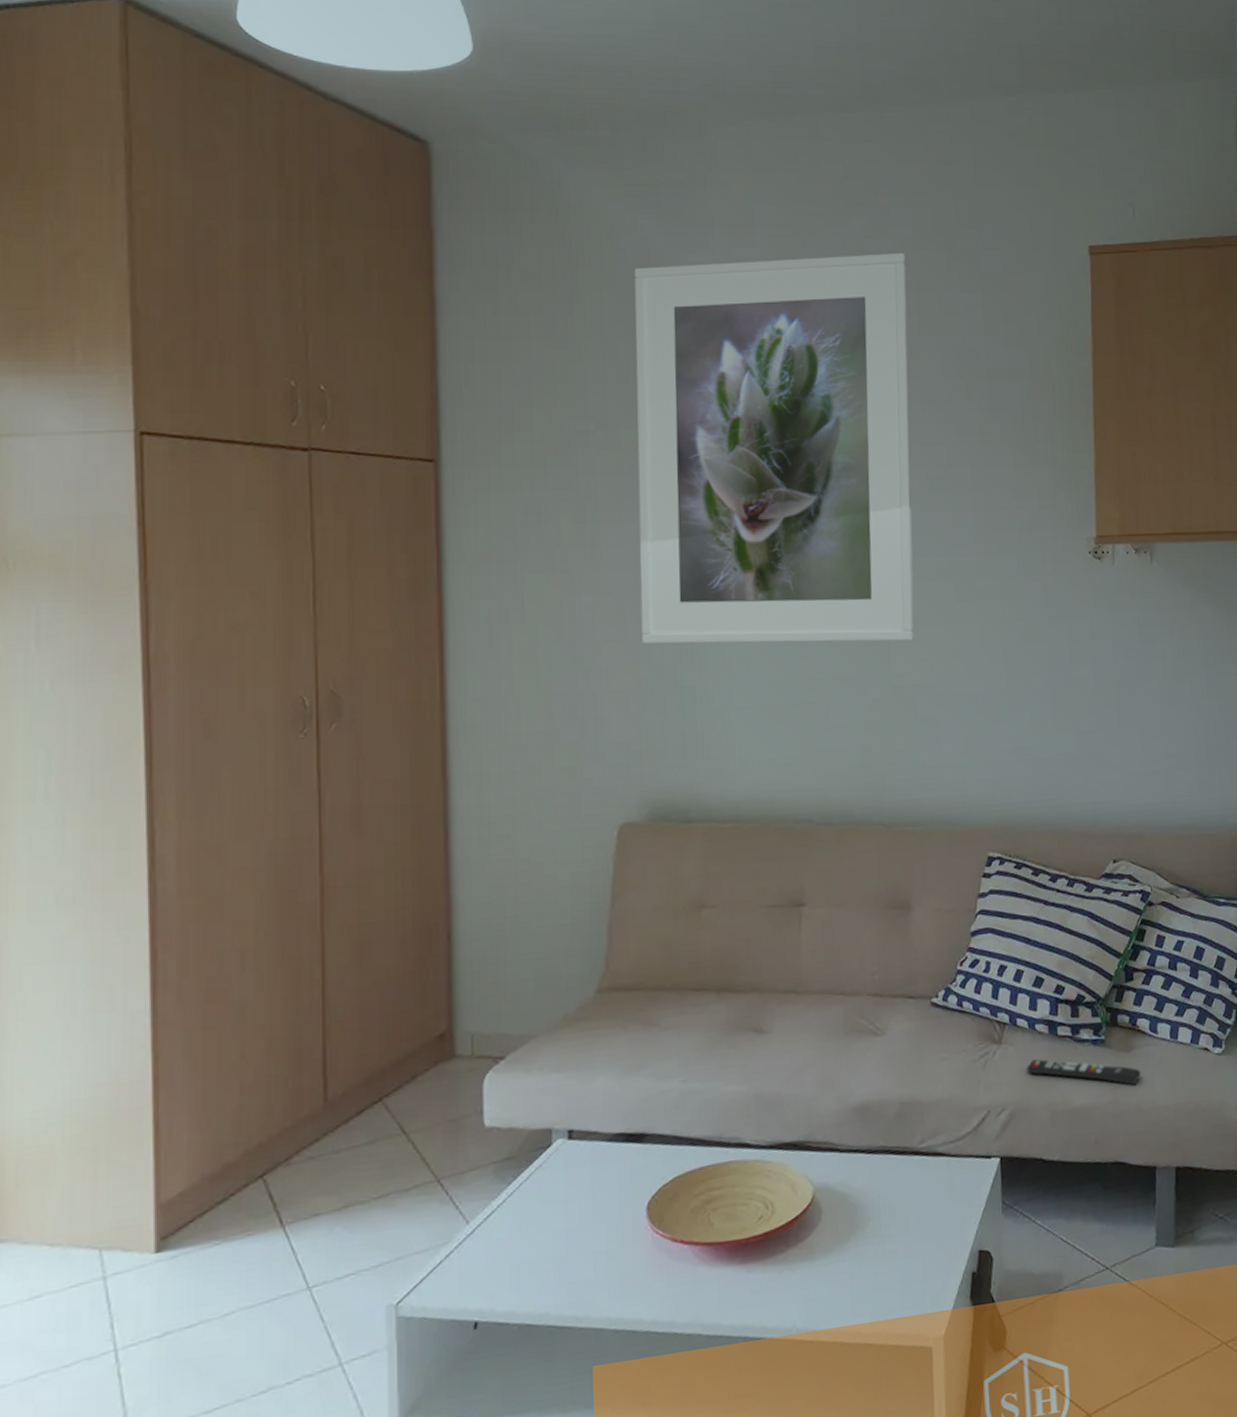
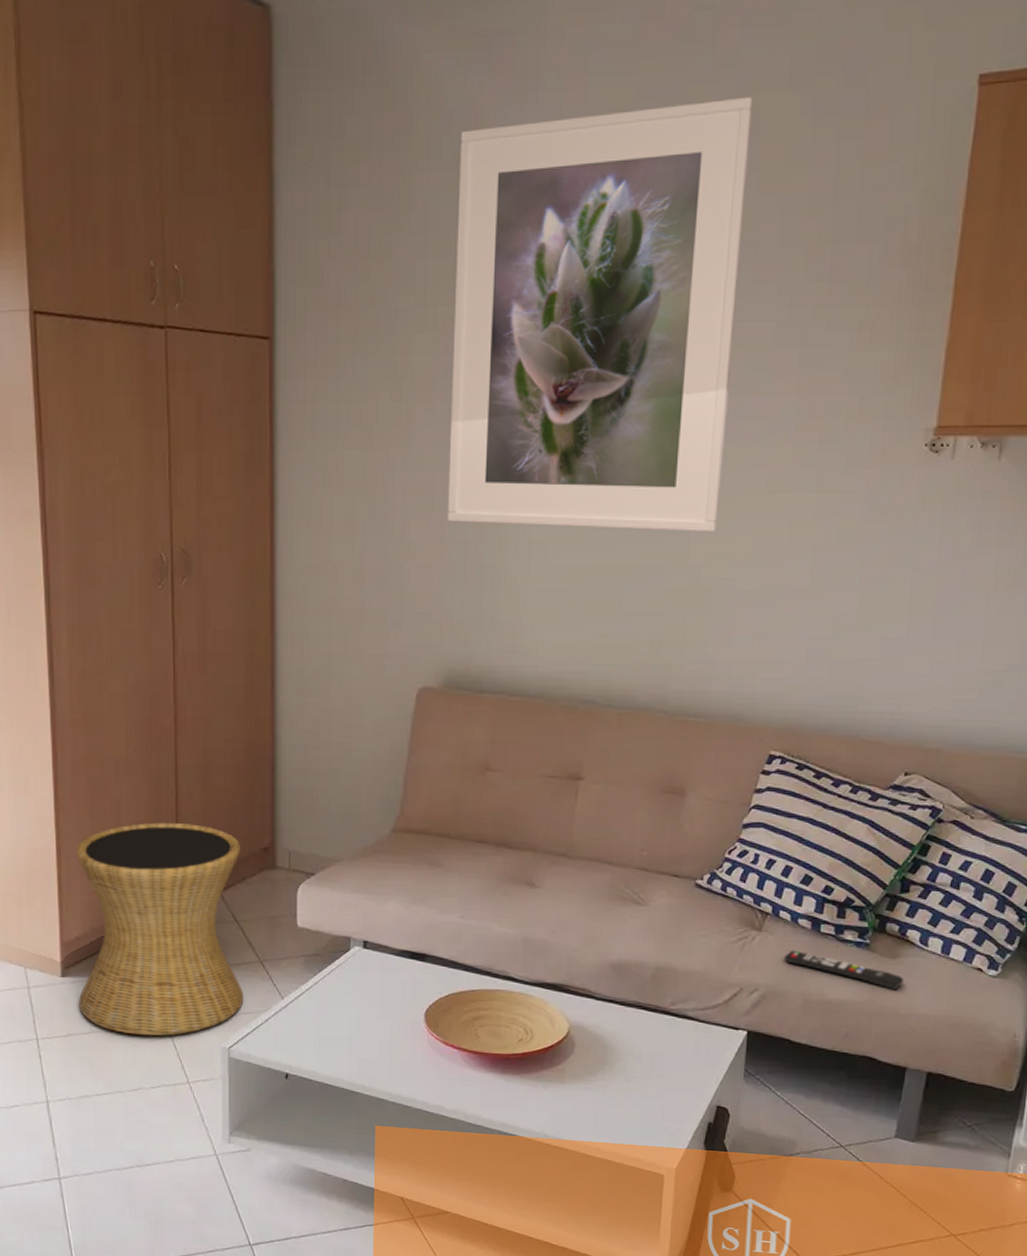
side table: none [181,1017,416,1315] -> present [75,822,244,1036]

